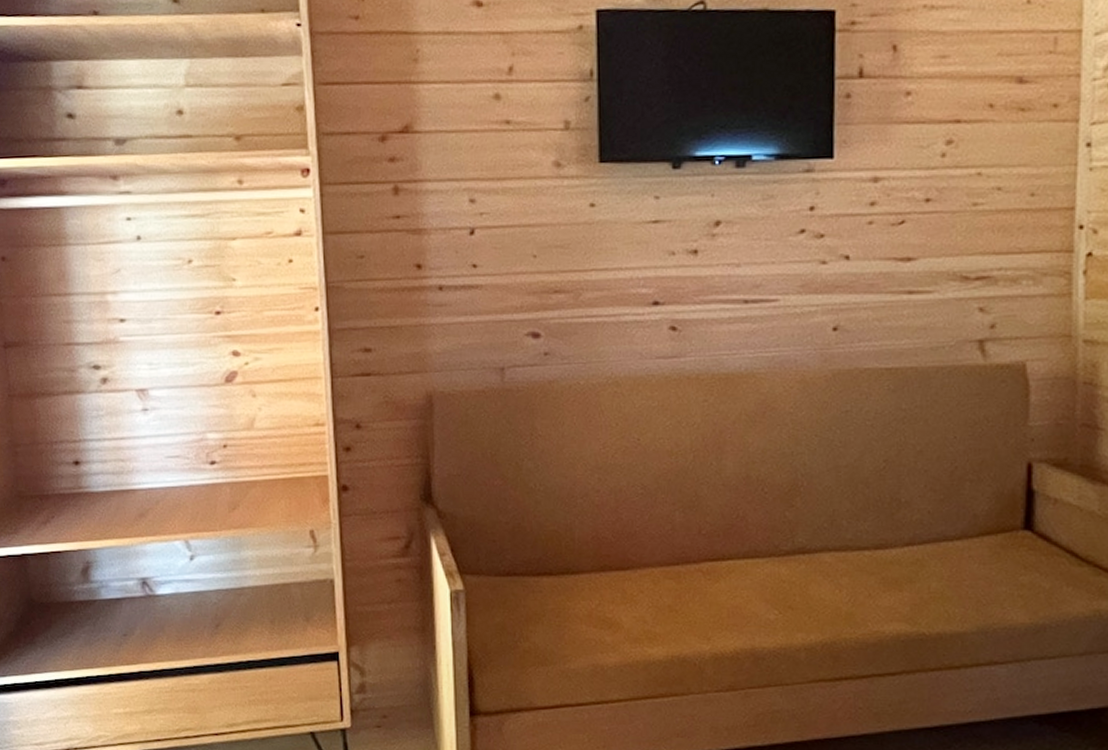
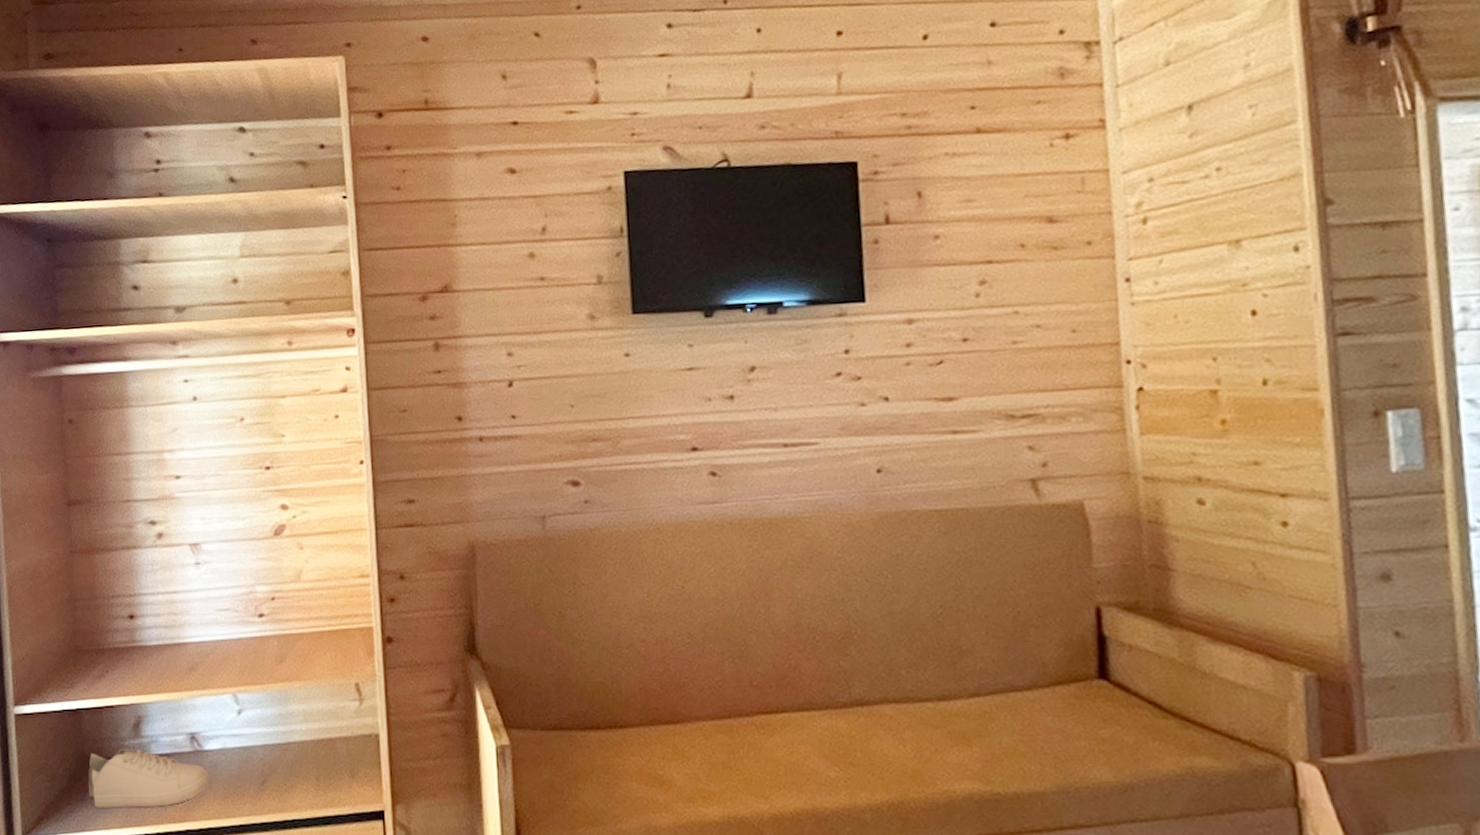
shoe: none [36,593,164,652] -> present [88,748,211,810]

